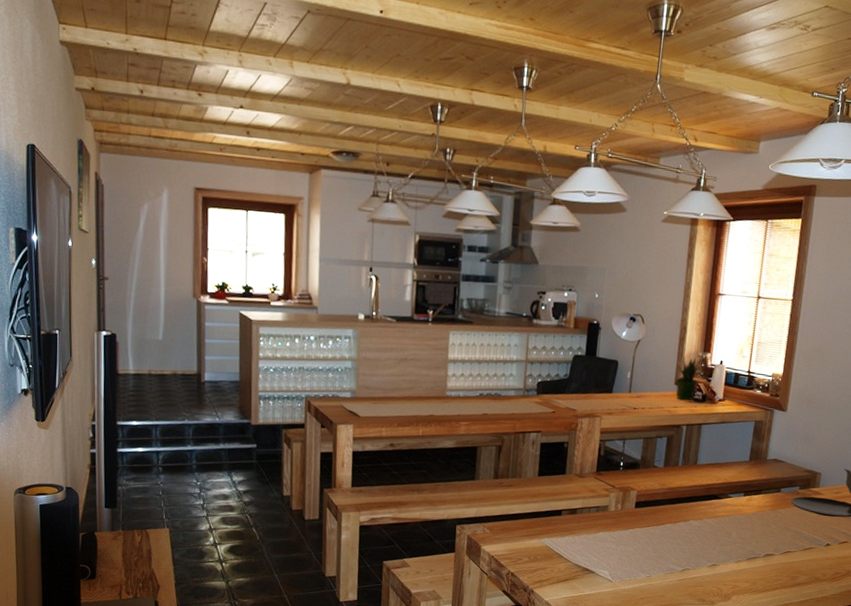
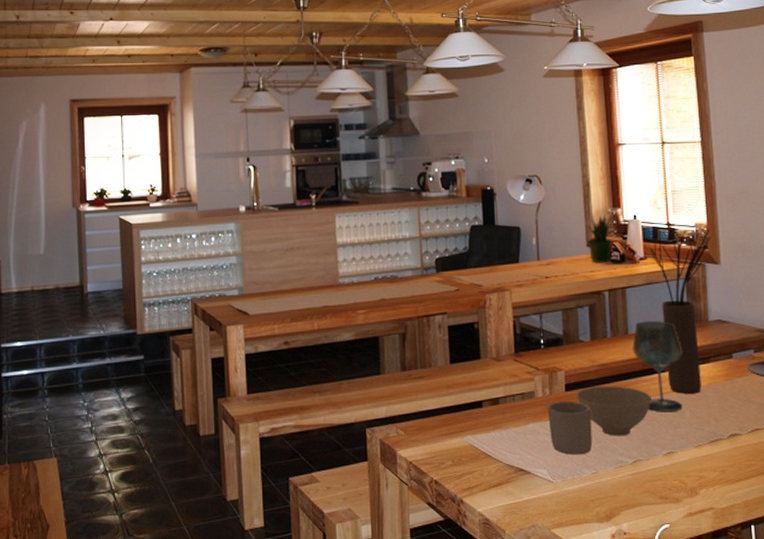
mug: none [616,515,654,561] -> present [547,400,593,455]
bowl: none [643,505,707,549] -> present [575,386,651,436]
wine glass: none [698,454,741,533] -> present [632,321,683,412]
vase: none [723,369,784,519] -> present [649,221,711,394]

